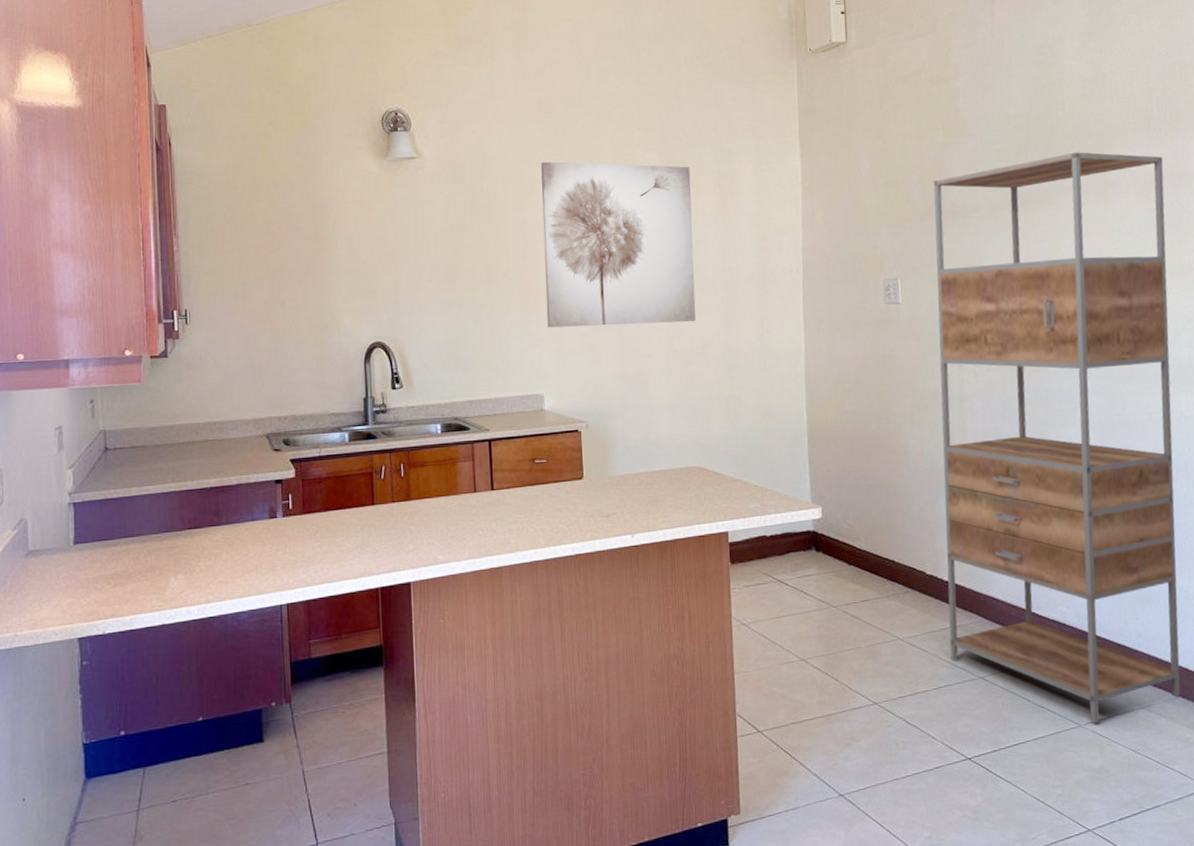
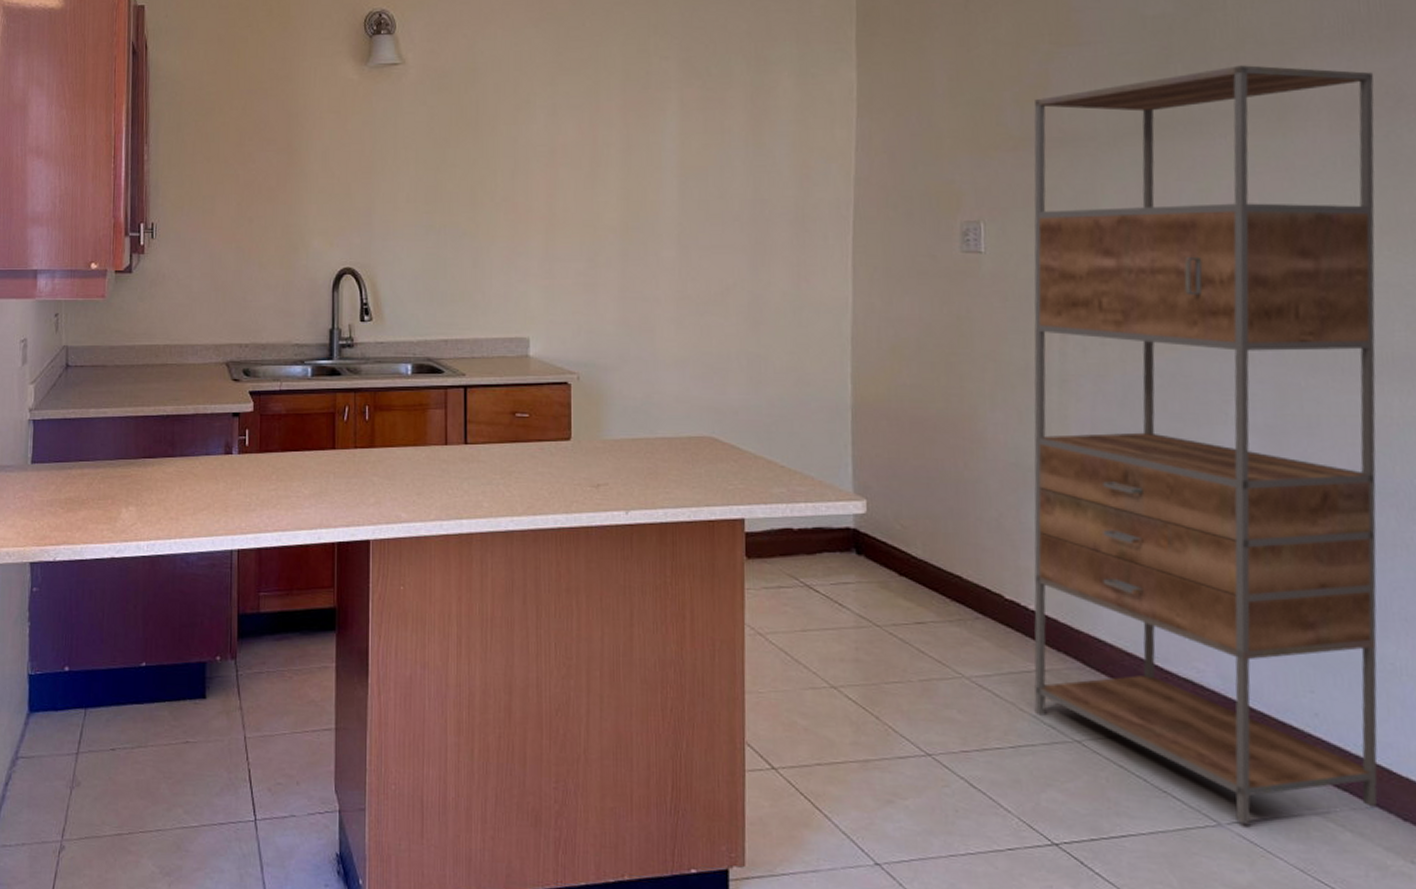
wall art: present [541,161,696,328] -> none [537,69,717,262]

